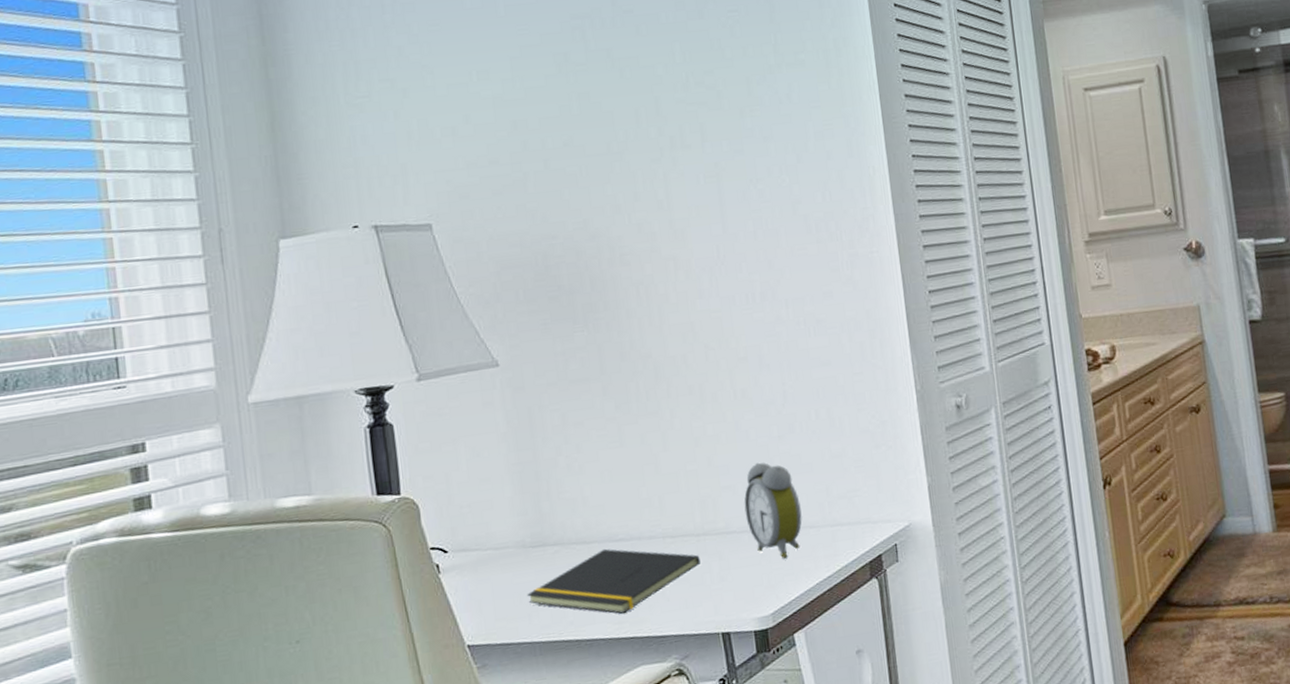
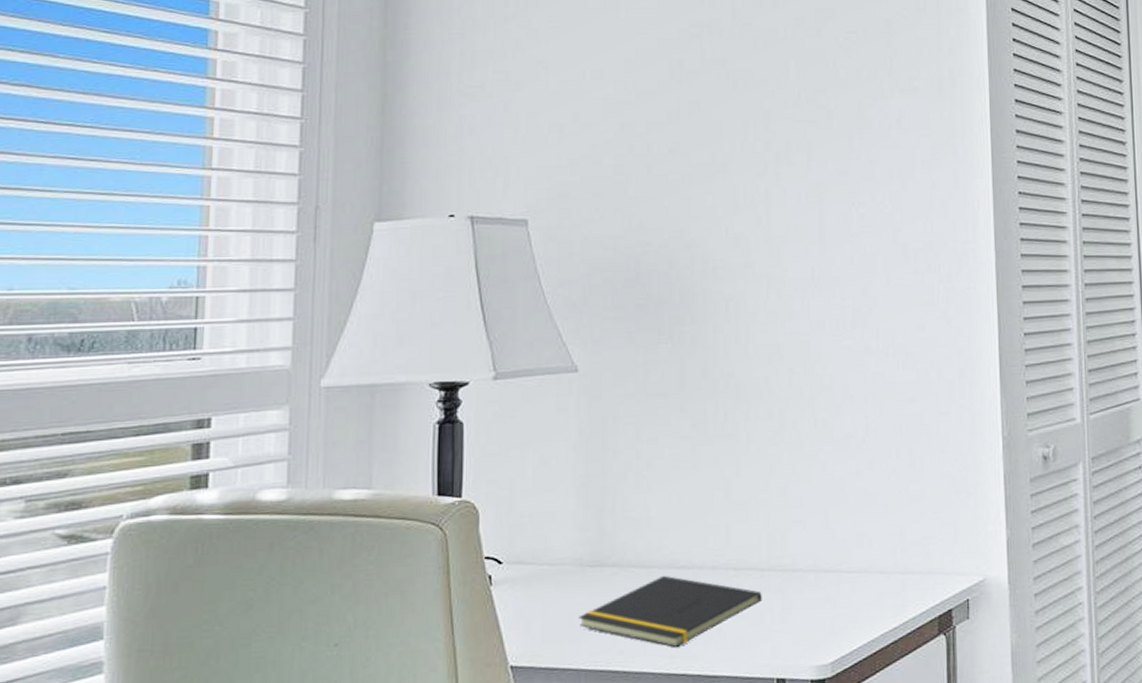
alarm clock: present [744,462,802,559] -> none [813,498,872,604]

